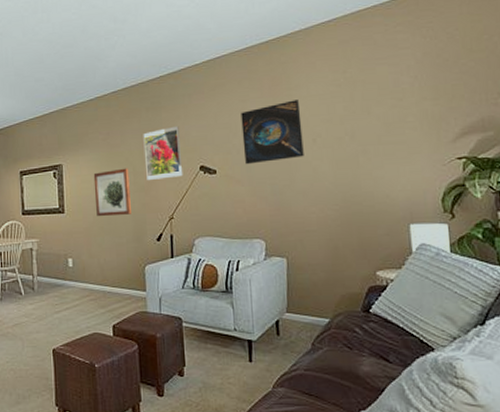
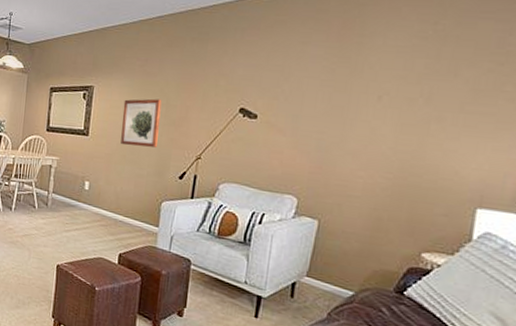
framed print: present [143,126,183,180] -> none [179,61,225,117]
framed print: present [241,100,304,165] -> none [292,48,371,115]

